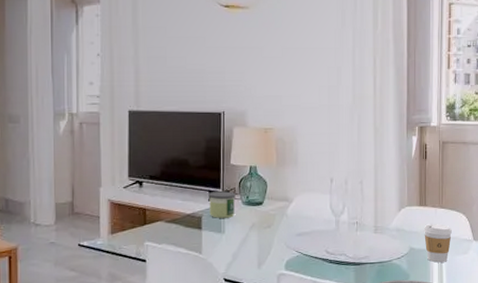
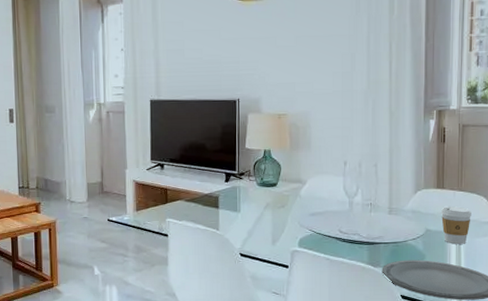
candle: present [208,191,236,218] -> none [224,173,251,198]

